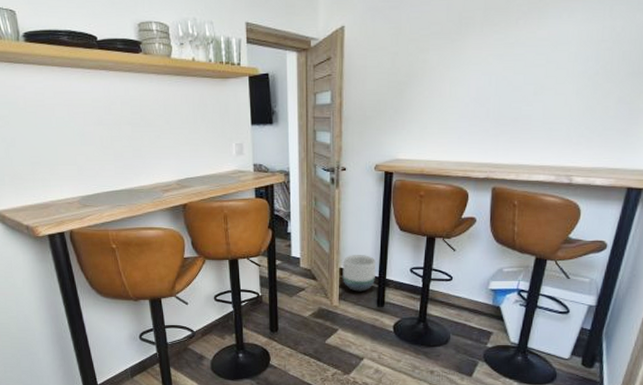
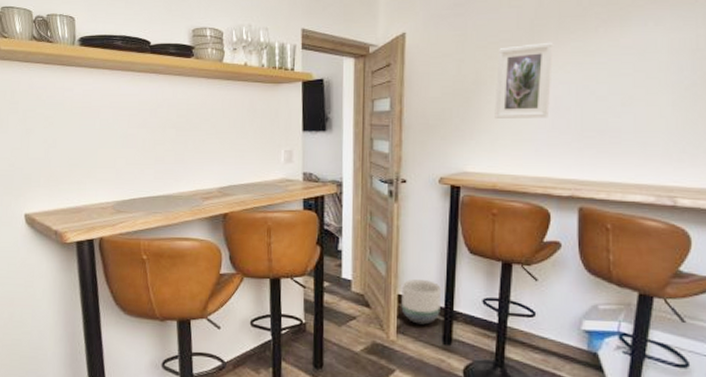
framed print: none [424,34,479,109] -> present [495,42,554,118]

